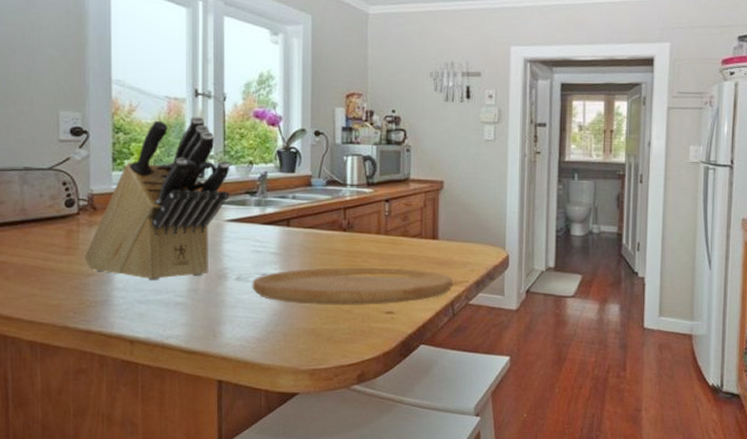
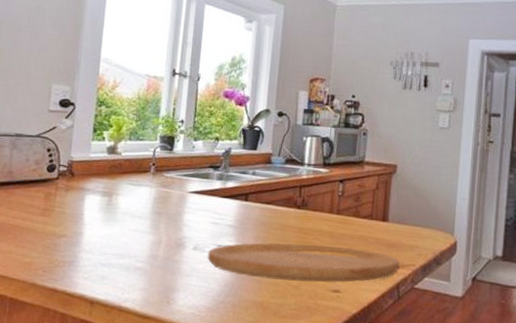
knife block: present [85,117,230,281] -> none [59,94,198,246]

